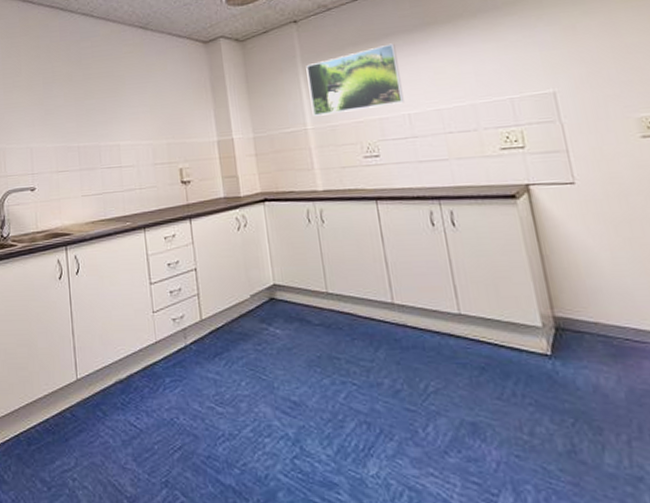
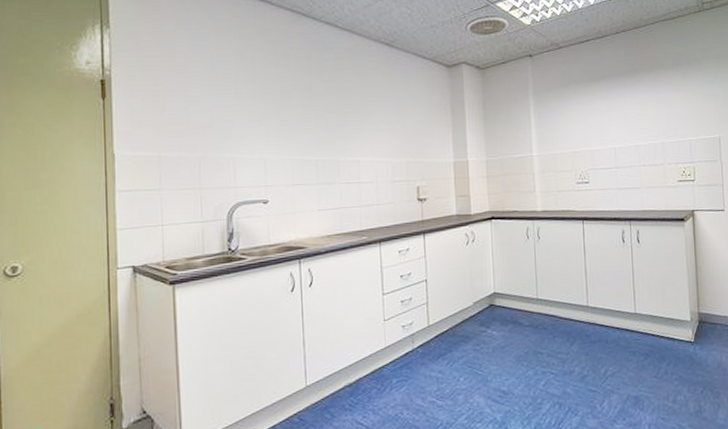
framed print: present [306,43,404,116] -> none [536,85,612,145]

